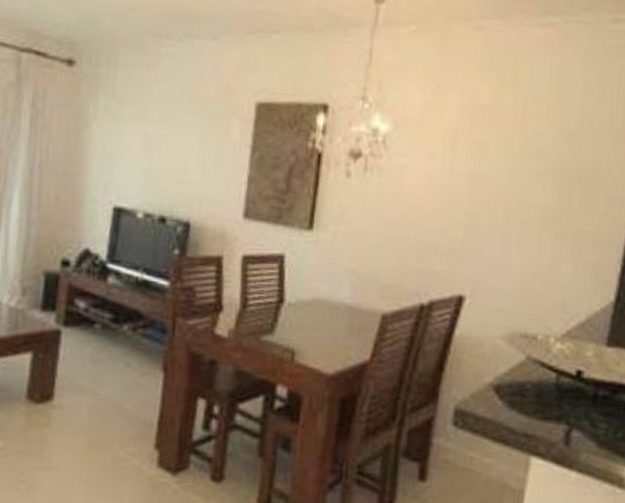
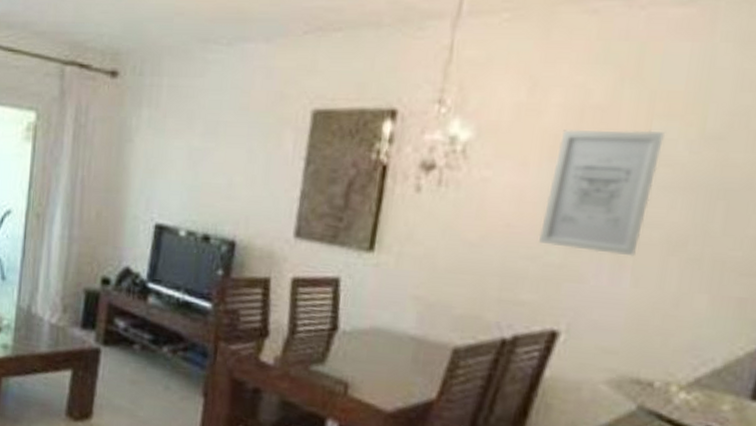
wall art: none [446,124,535,231] -> present [538,129,665,257]

